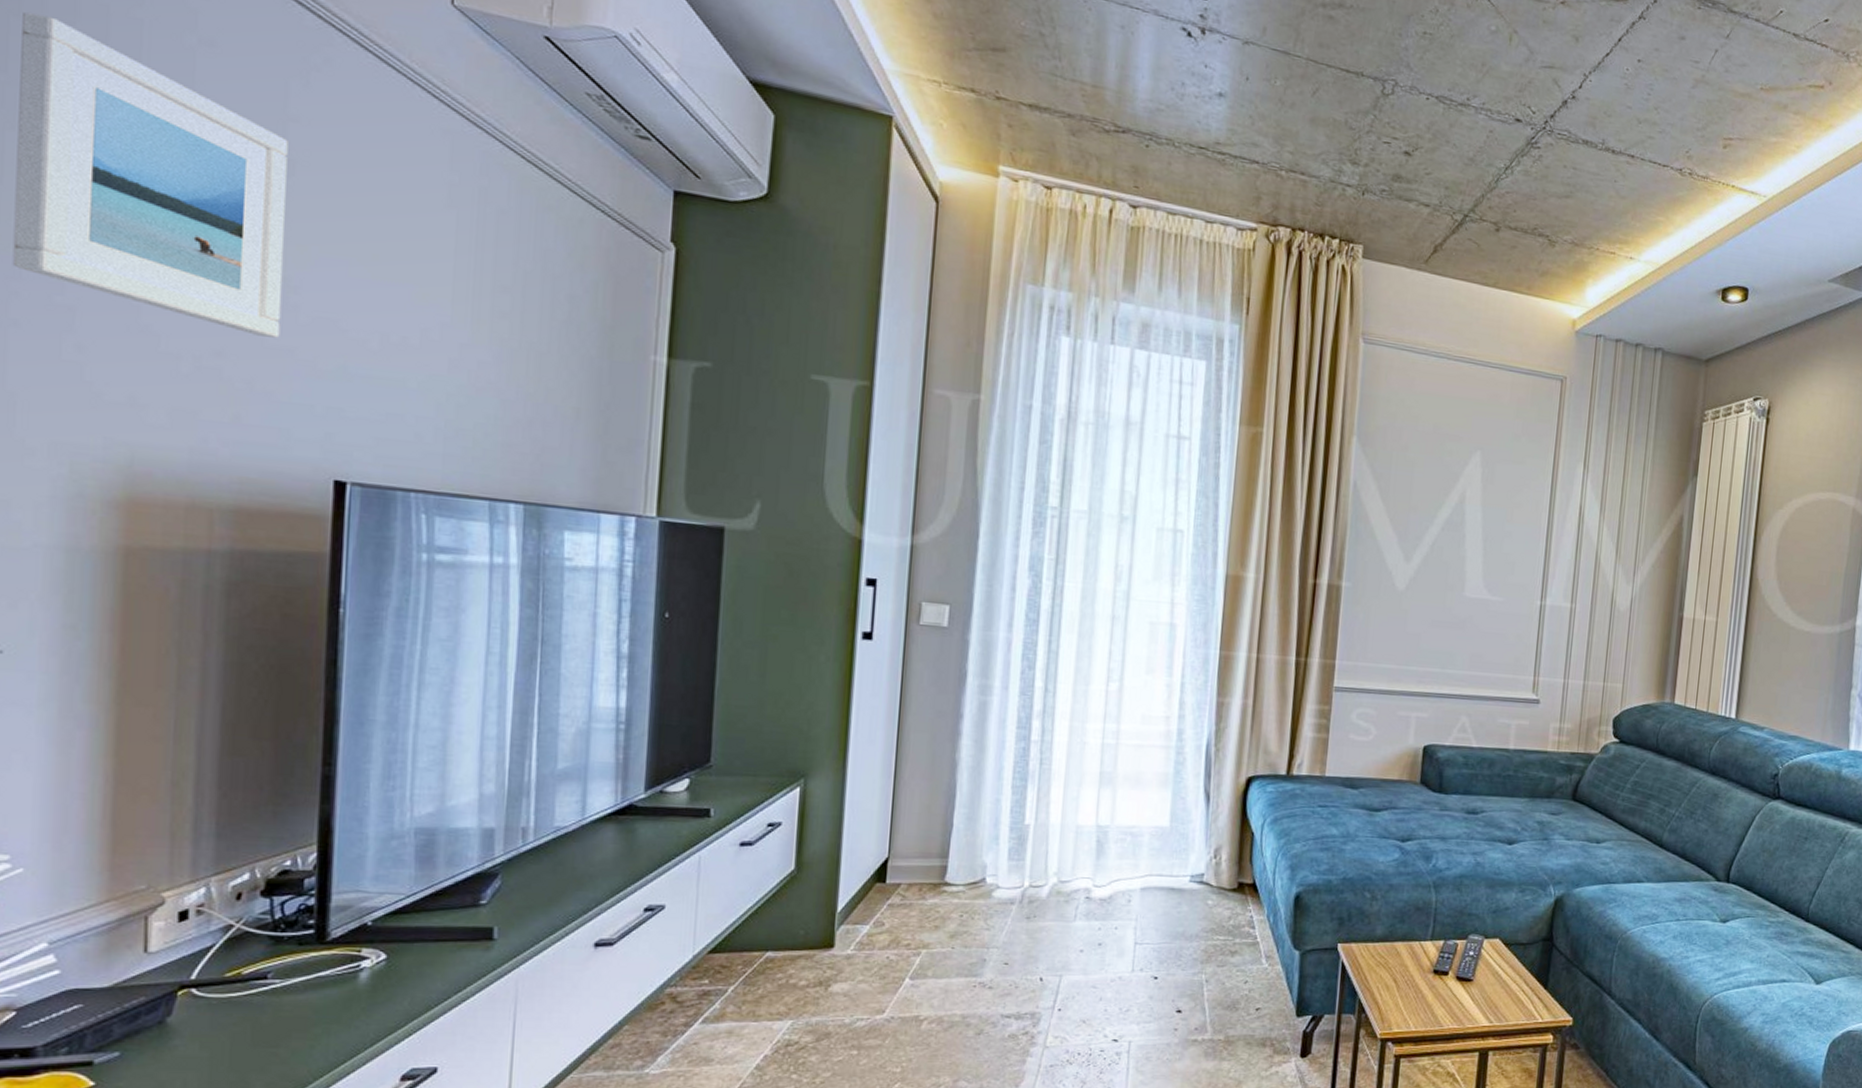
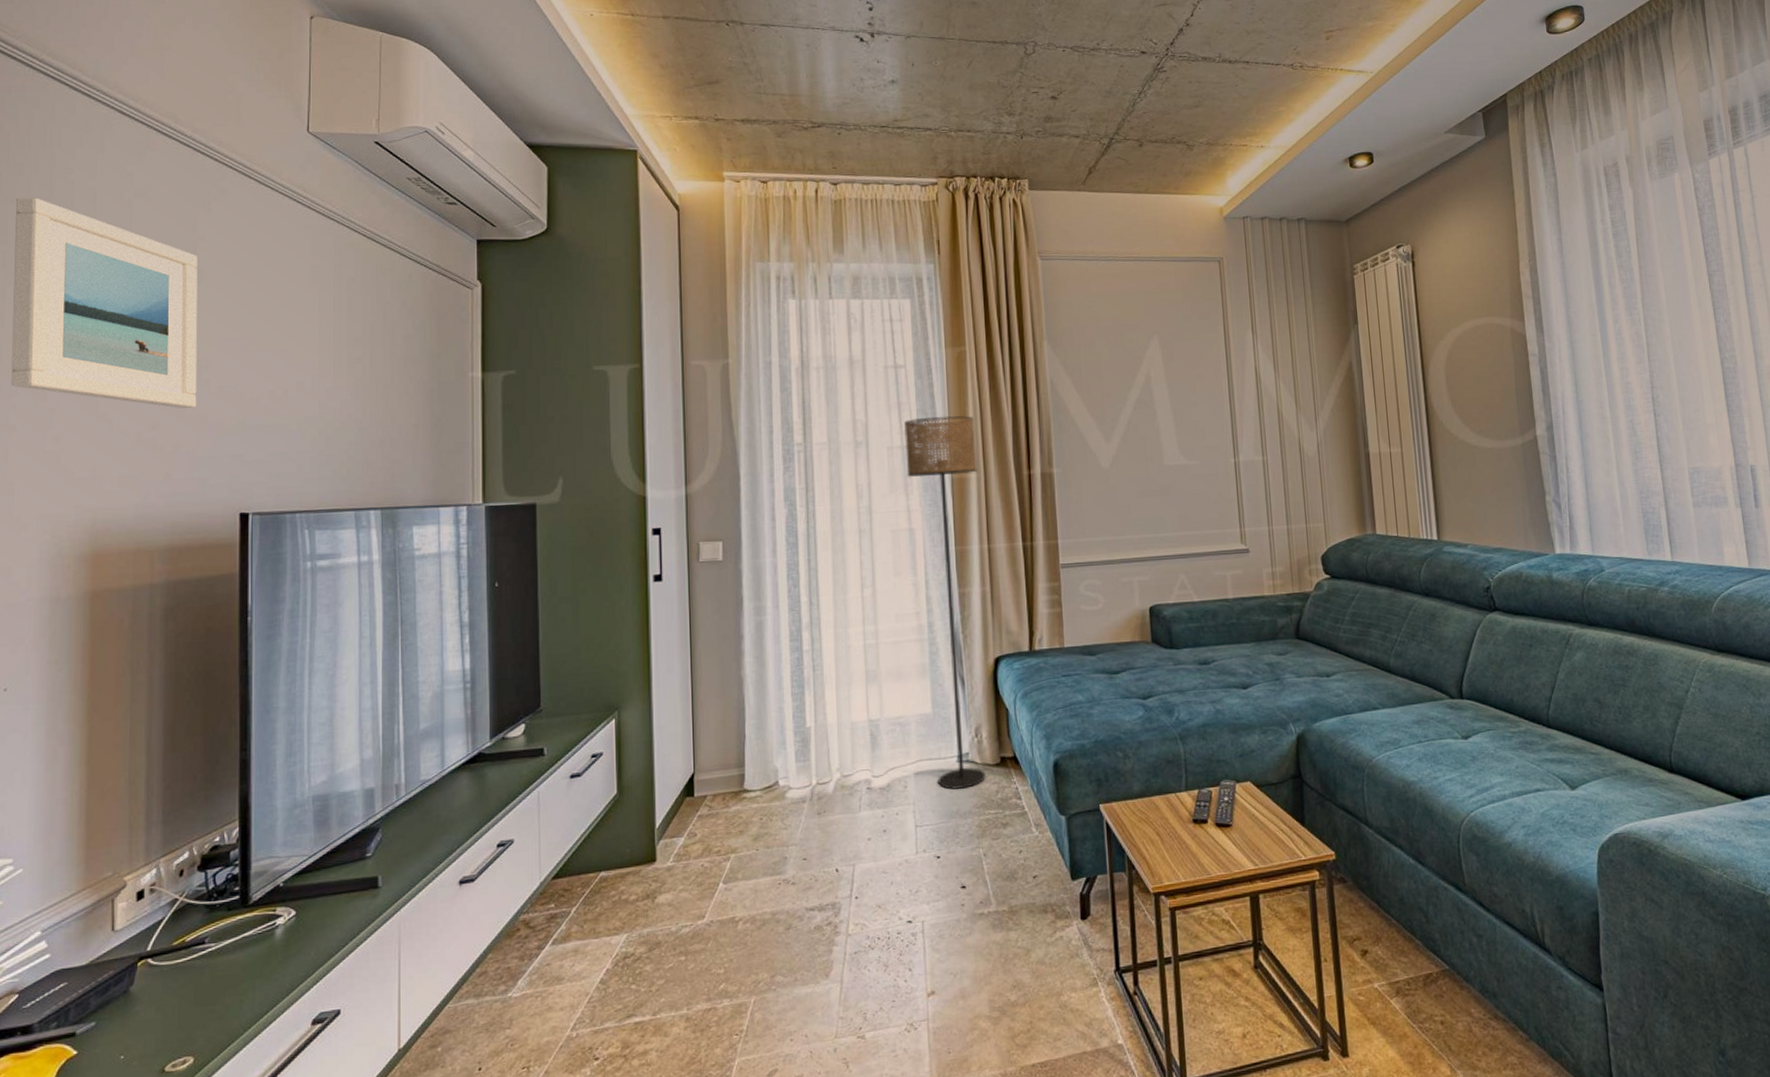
floor lamp: none [1166,500,1261,911] -> present [903,416,986,790]

